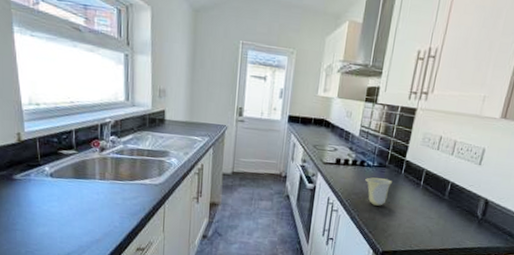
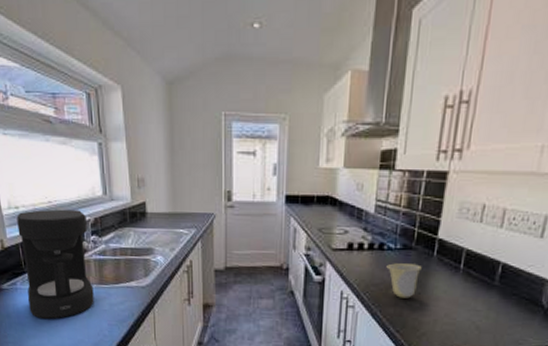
coffee maker: none [37,108,108,210] -> present [17,209,94,319]

